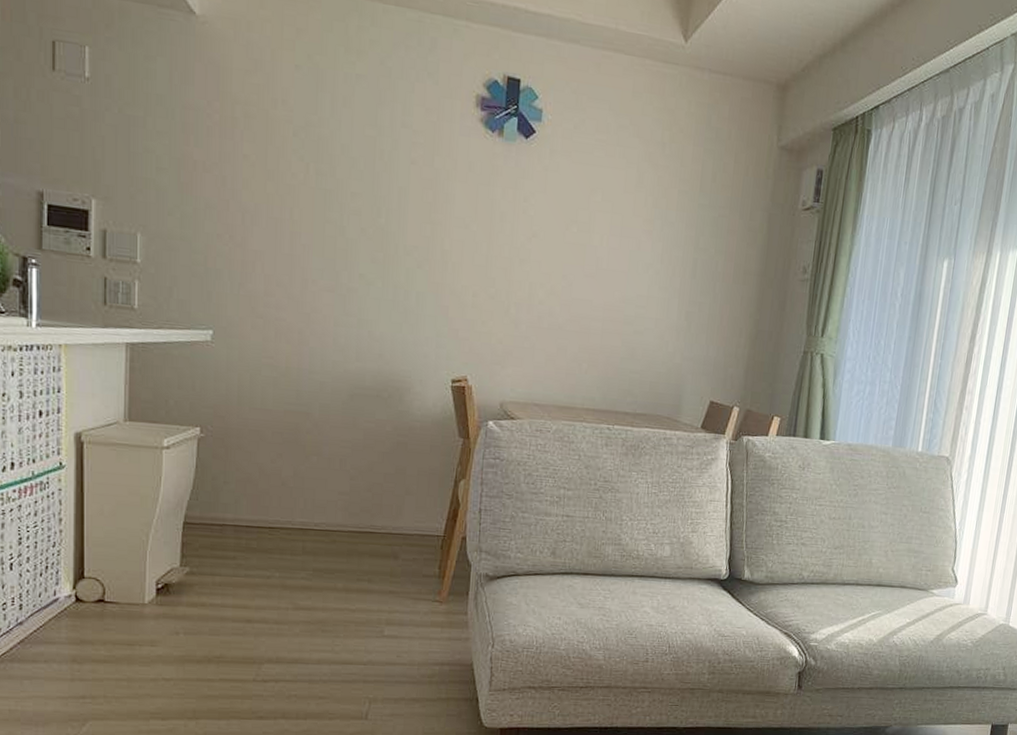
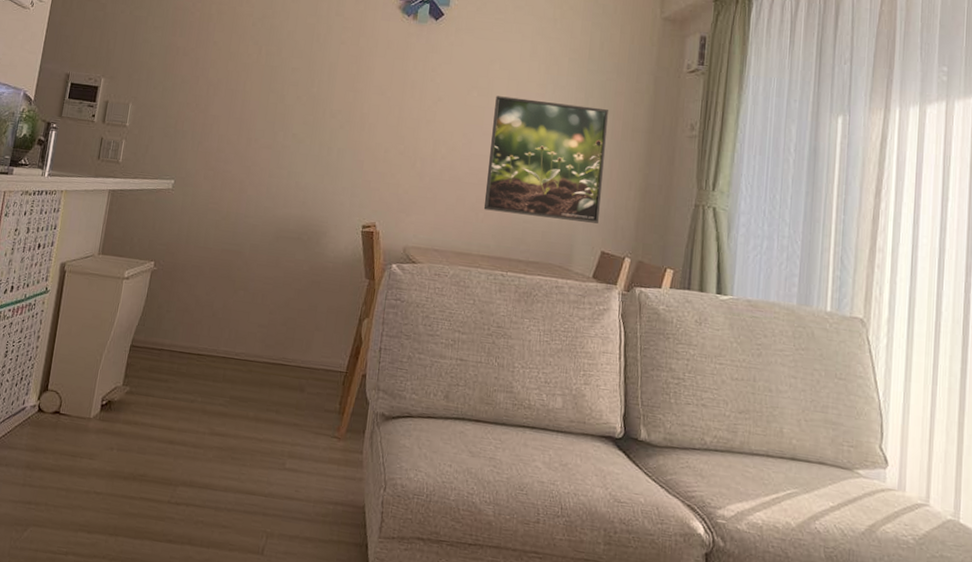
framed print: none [587,232,721,372] -> present [483,96,609,224]

